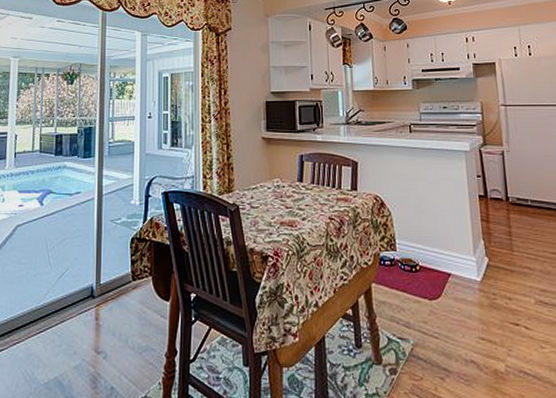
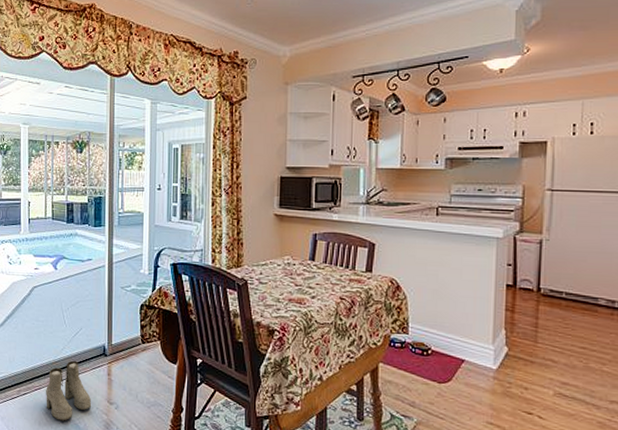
boots: none [25,306,77,379] -> present [46,360,92,421]

